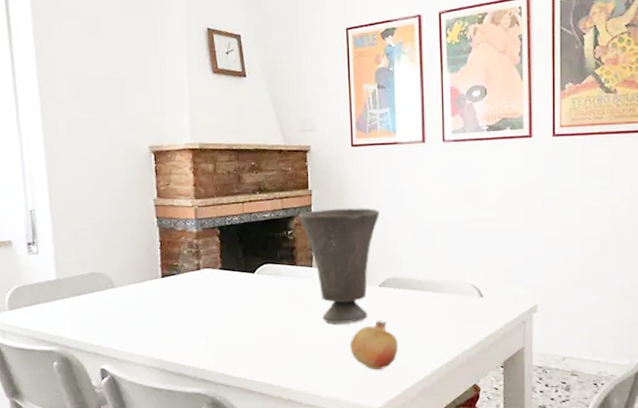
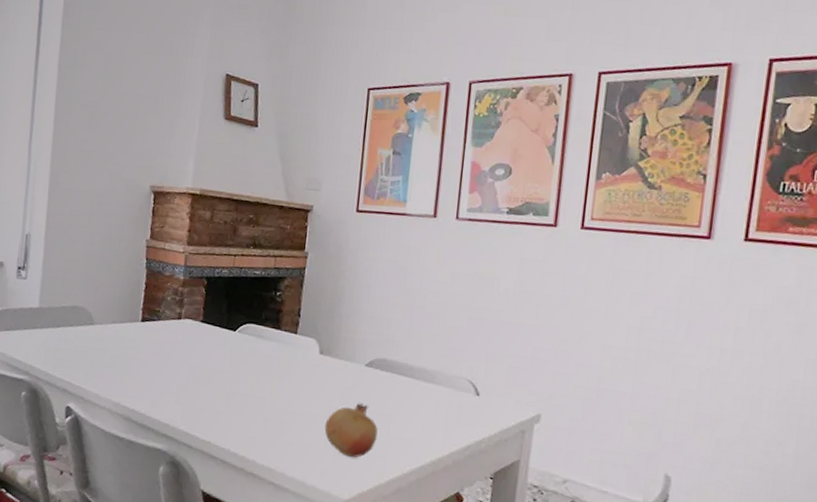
vase: present [298,208,379,324] -> none [290,274,377,401]

